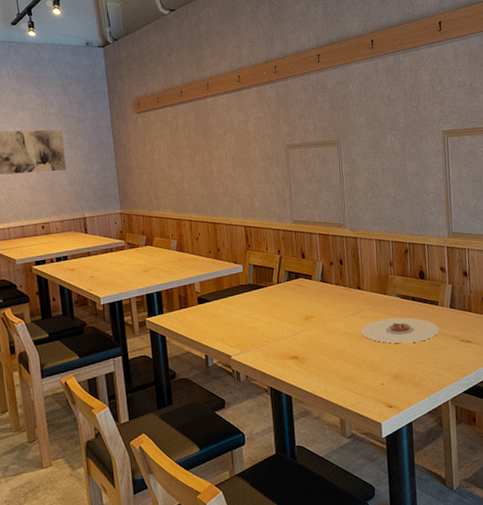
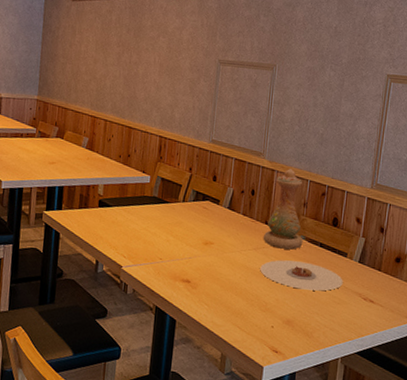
vase: none [358,234,396,310] -> present [263,169,303,250]

